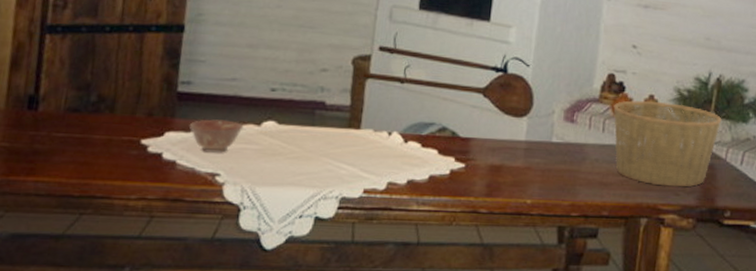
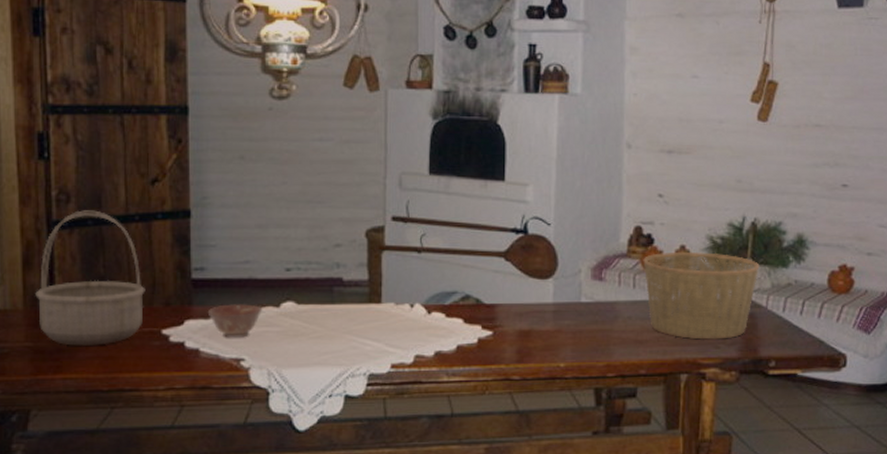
basket: none [18,17,130,151] -> present [35,210,145,346]

